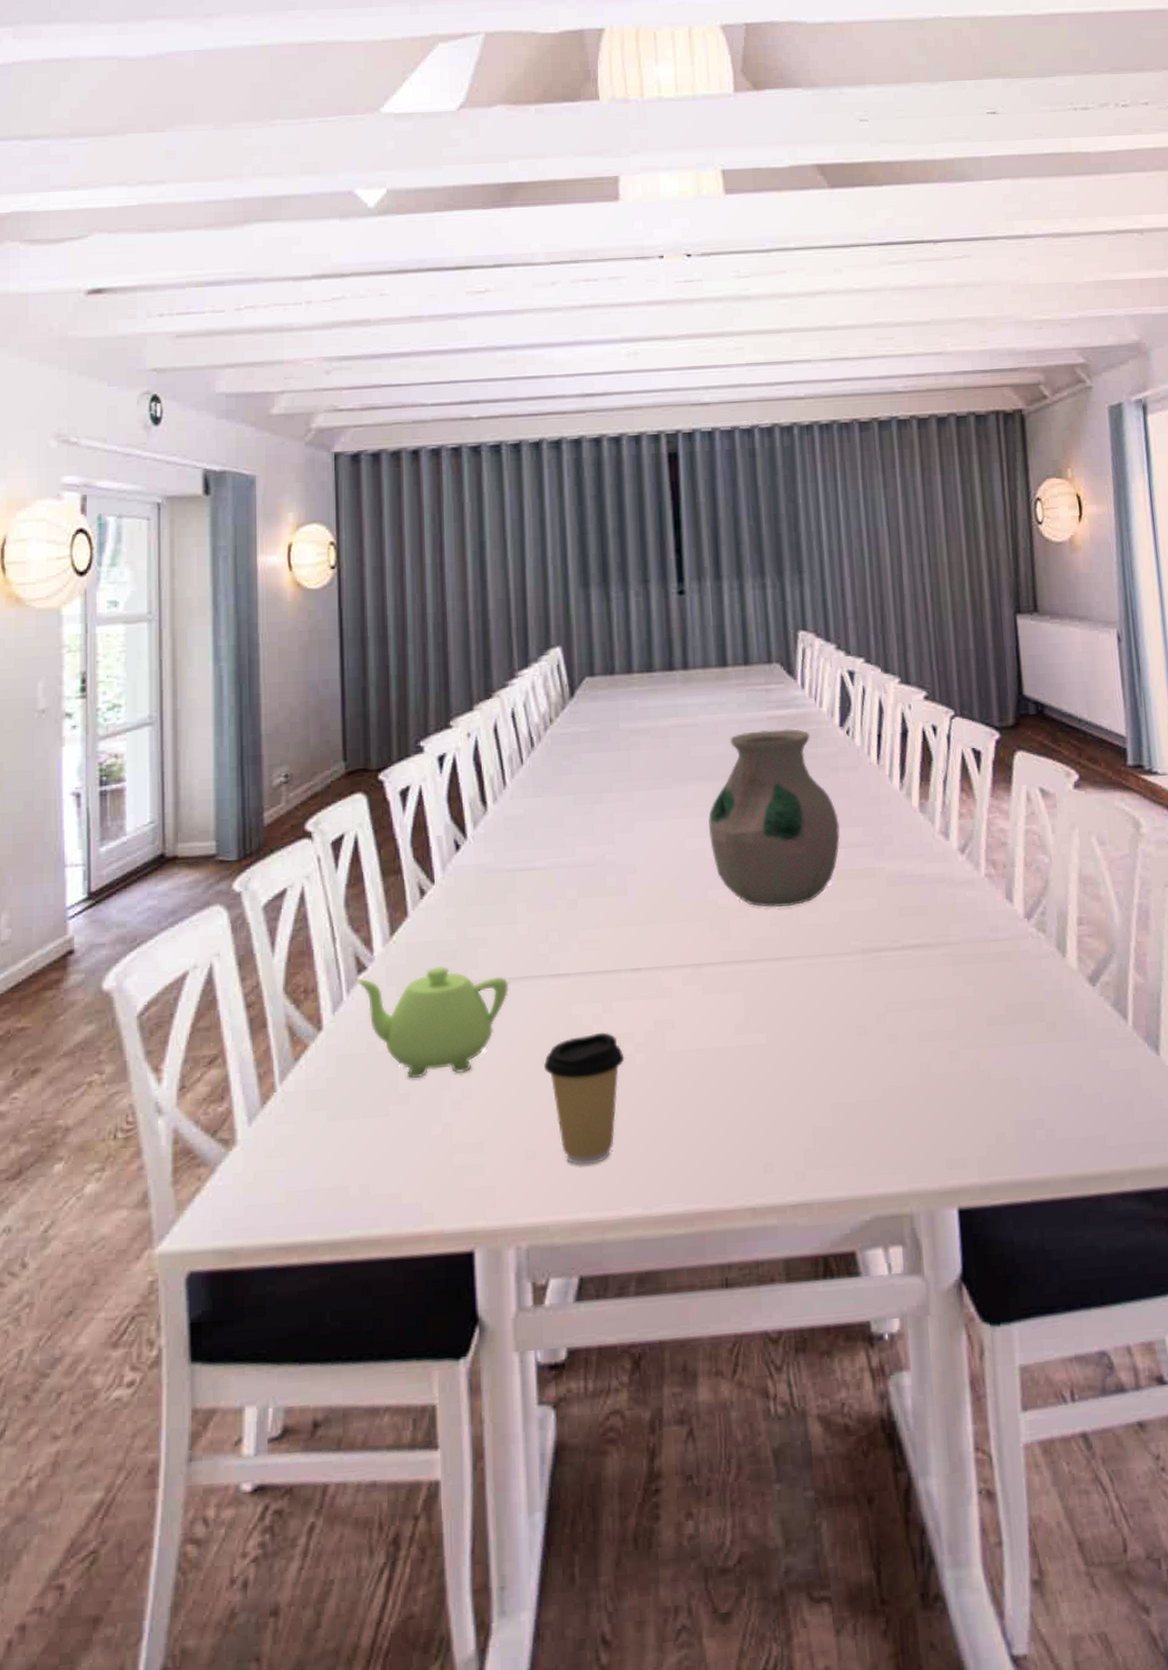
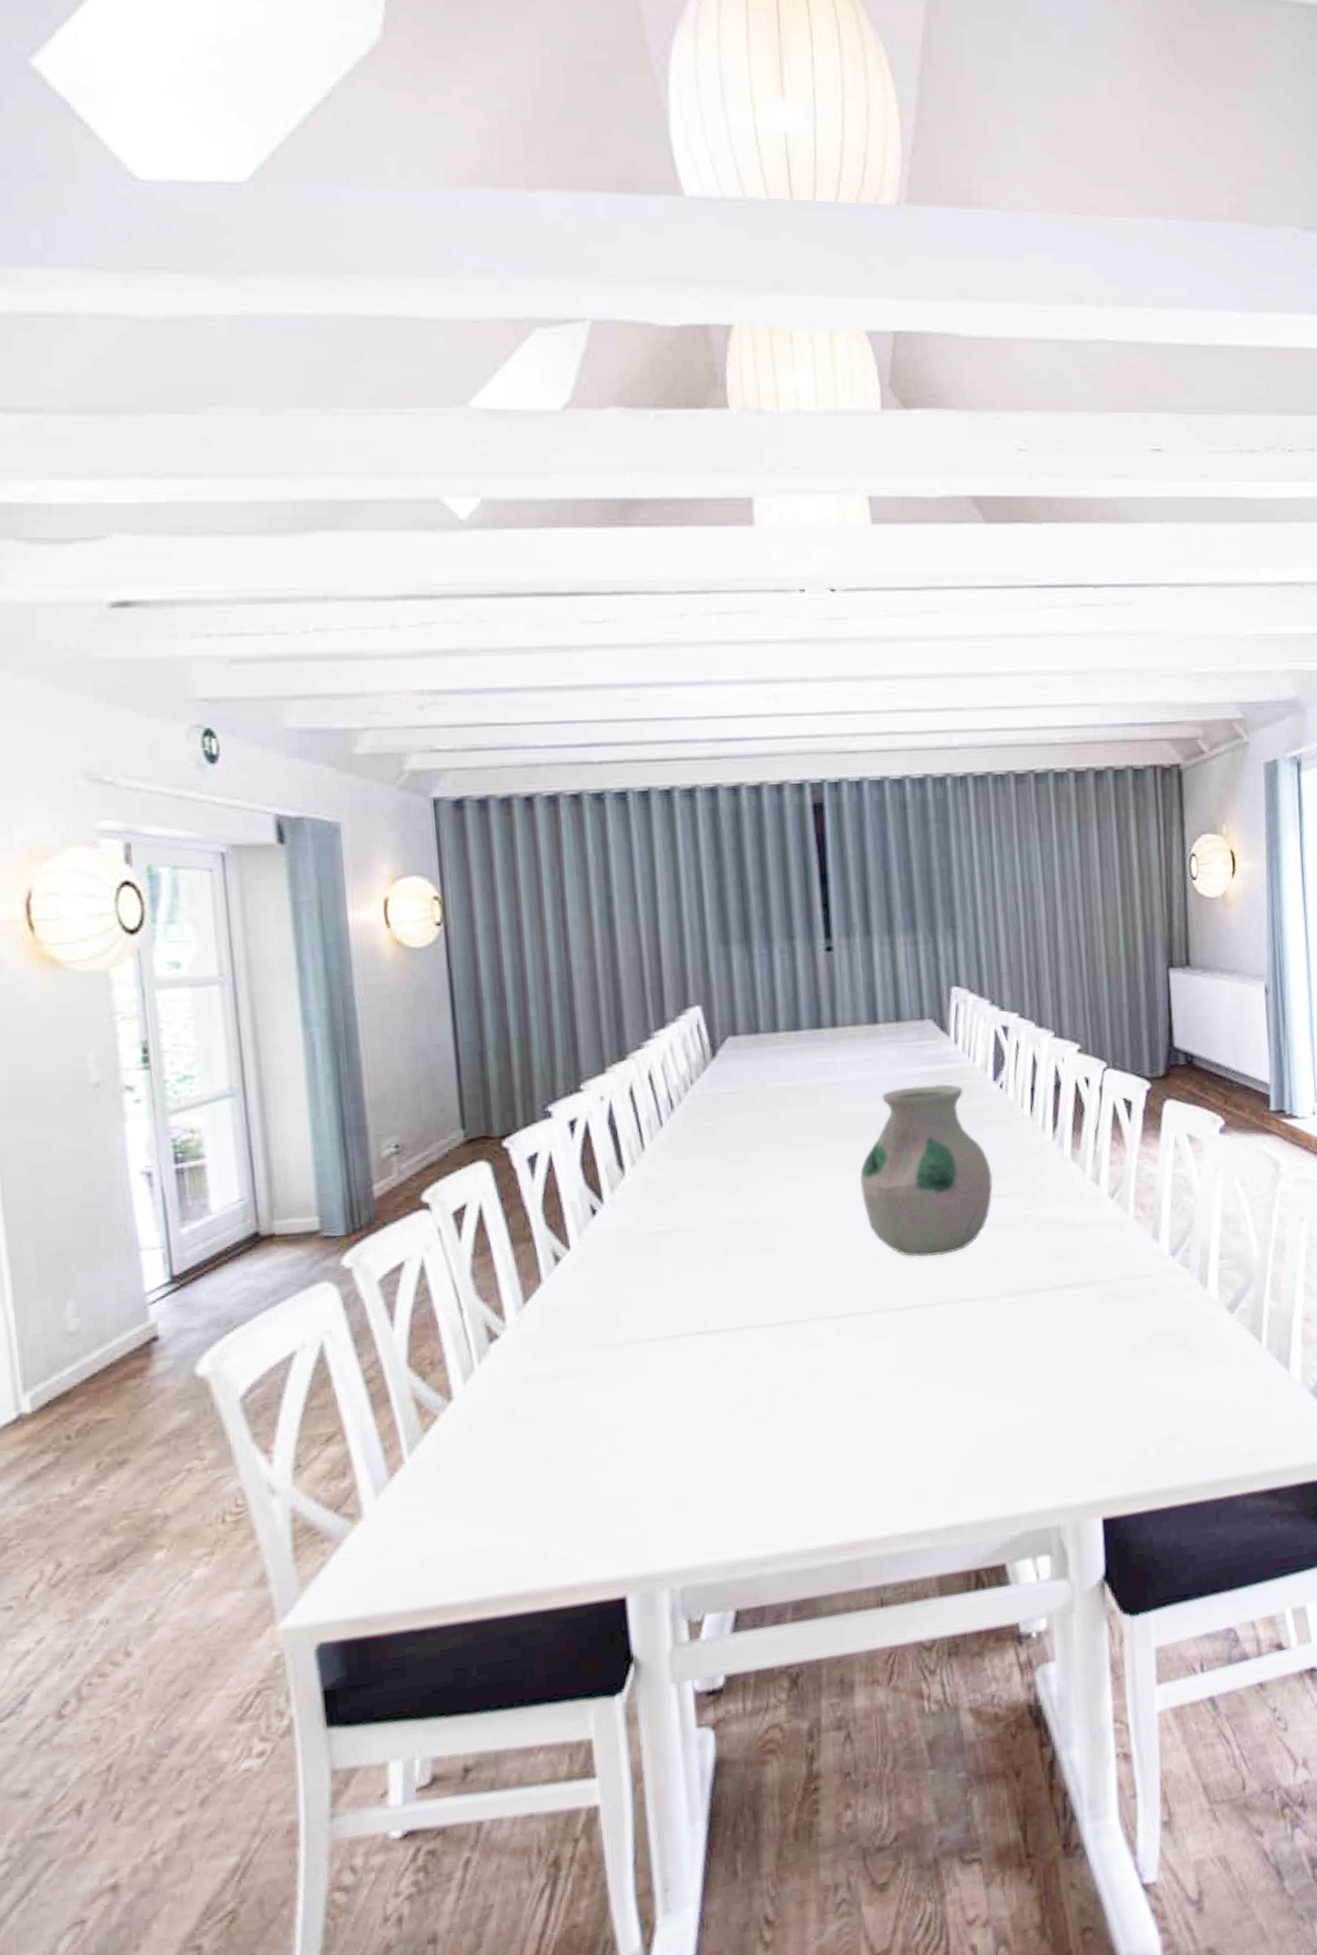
teapot: present [356,965,509,1079] -> none [488,1329,655,1442]
coffee cup: present [544,1032,625,1166] -> none [694,1383,777,1509]

